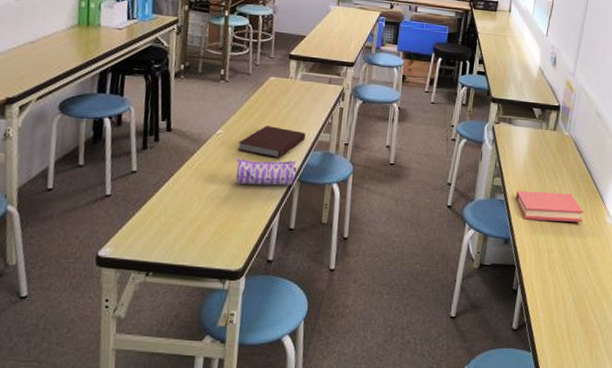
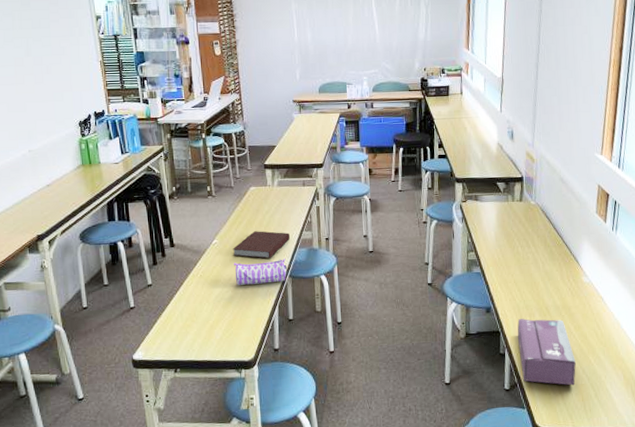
book: present [516,191,584,222] -> none [491,259,560,288]
tissue box: none [532,253,588,331] -> present [517,318,576,386]

